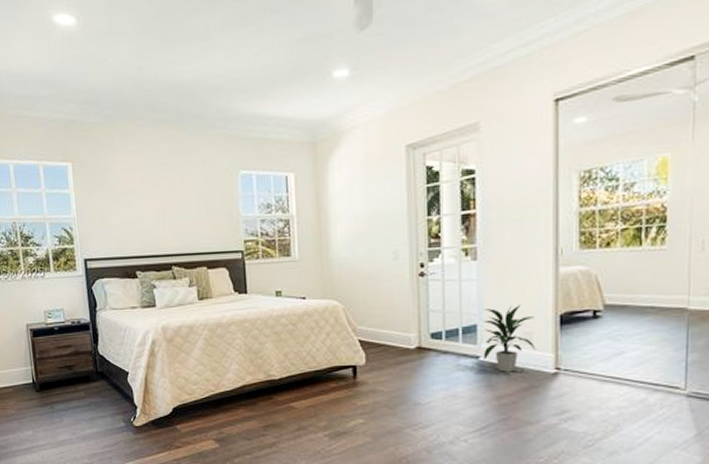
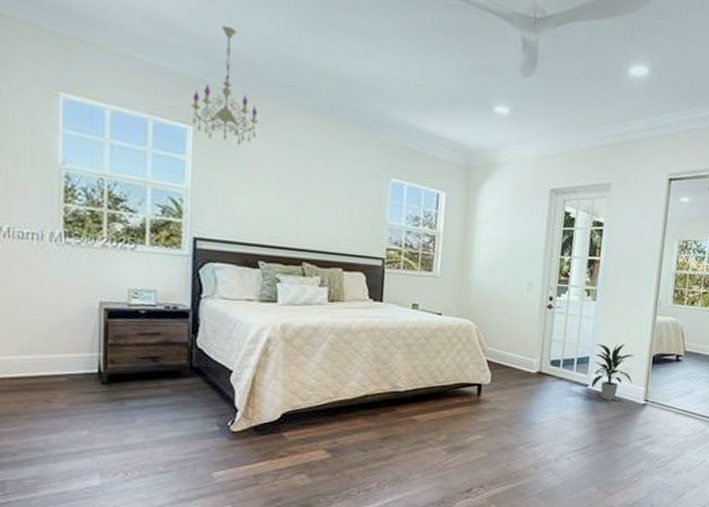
chandelier: none [68,67,120,171] -> present [192,26,258,146]

